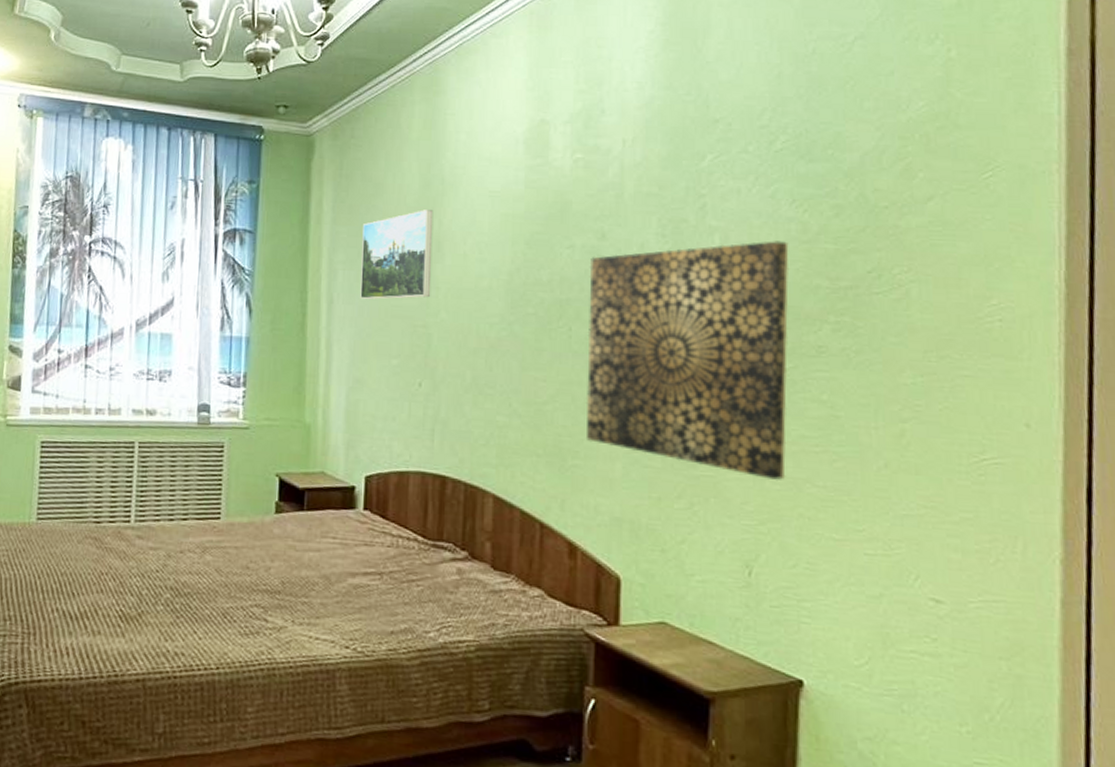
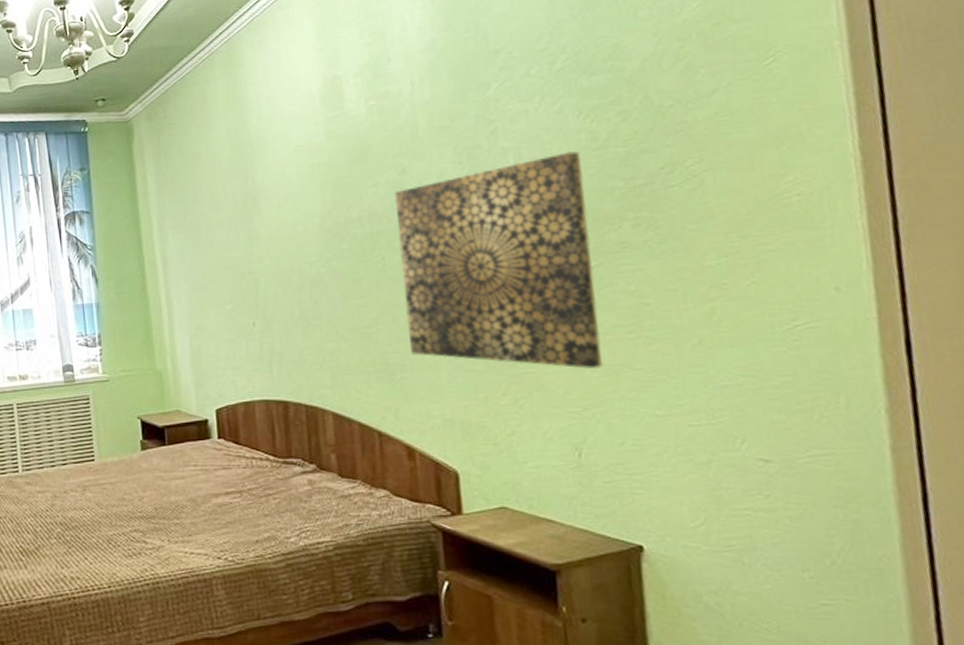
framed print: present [360,210,434,299] -> none [185,170,253,256]

